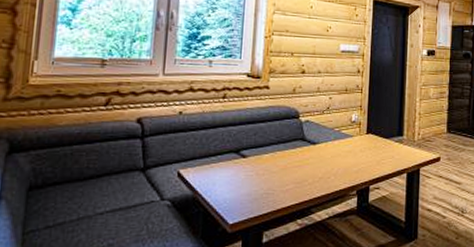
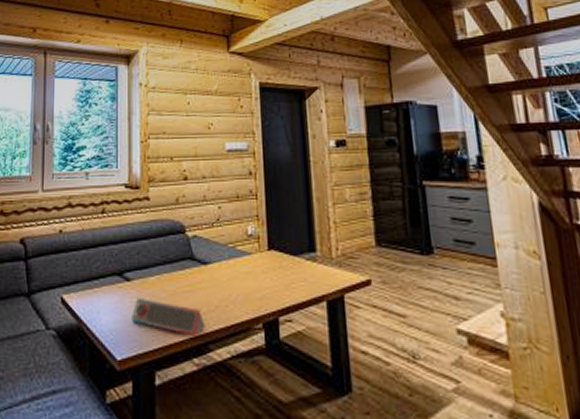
speaker: none [245,172,310,202] -> present [132,298,206,336]

